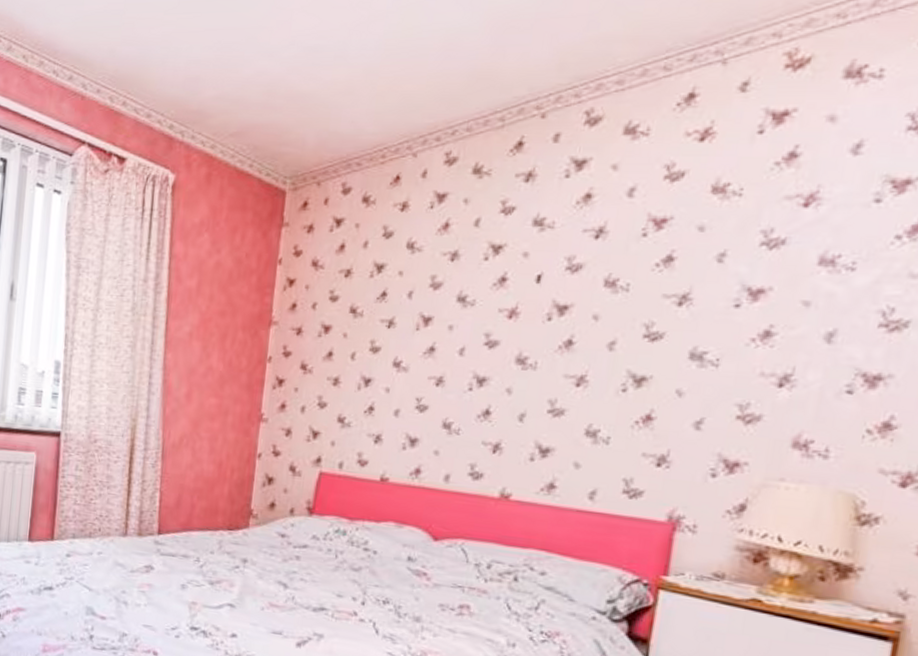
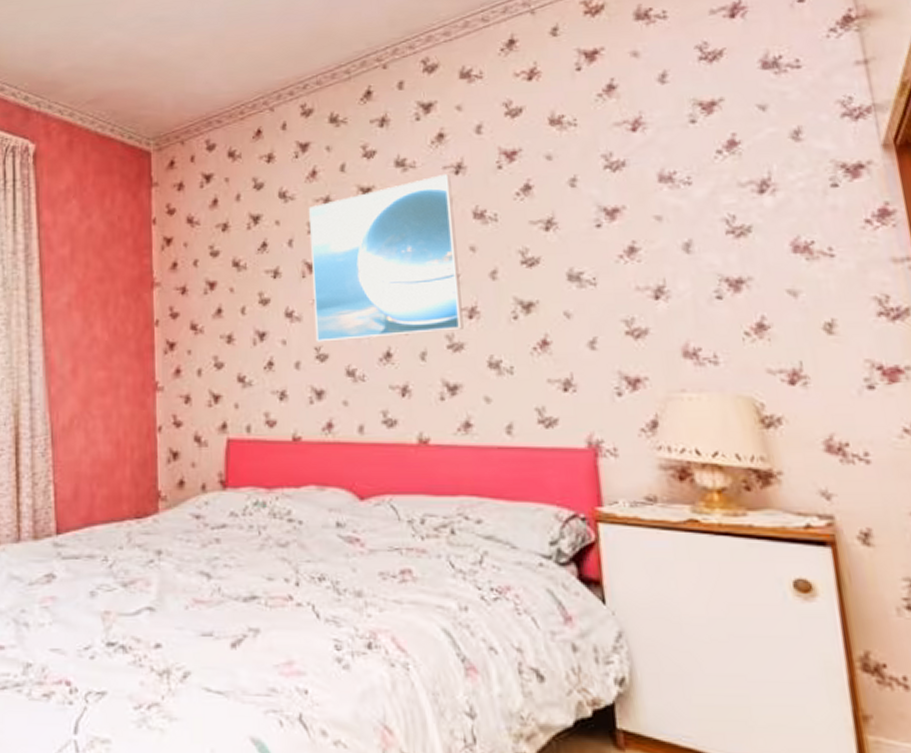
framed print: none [418,237,589,397] -> present [308,173,464,342]

